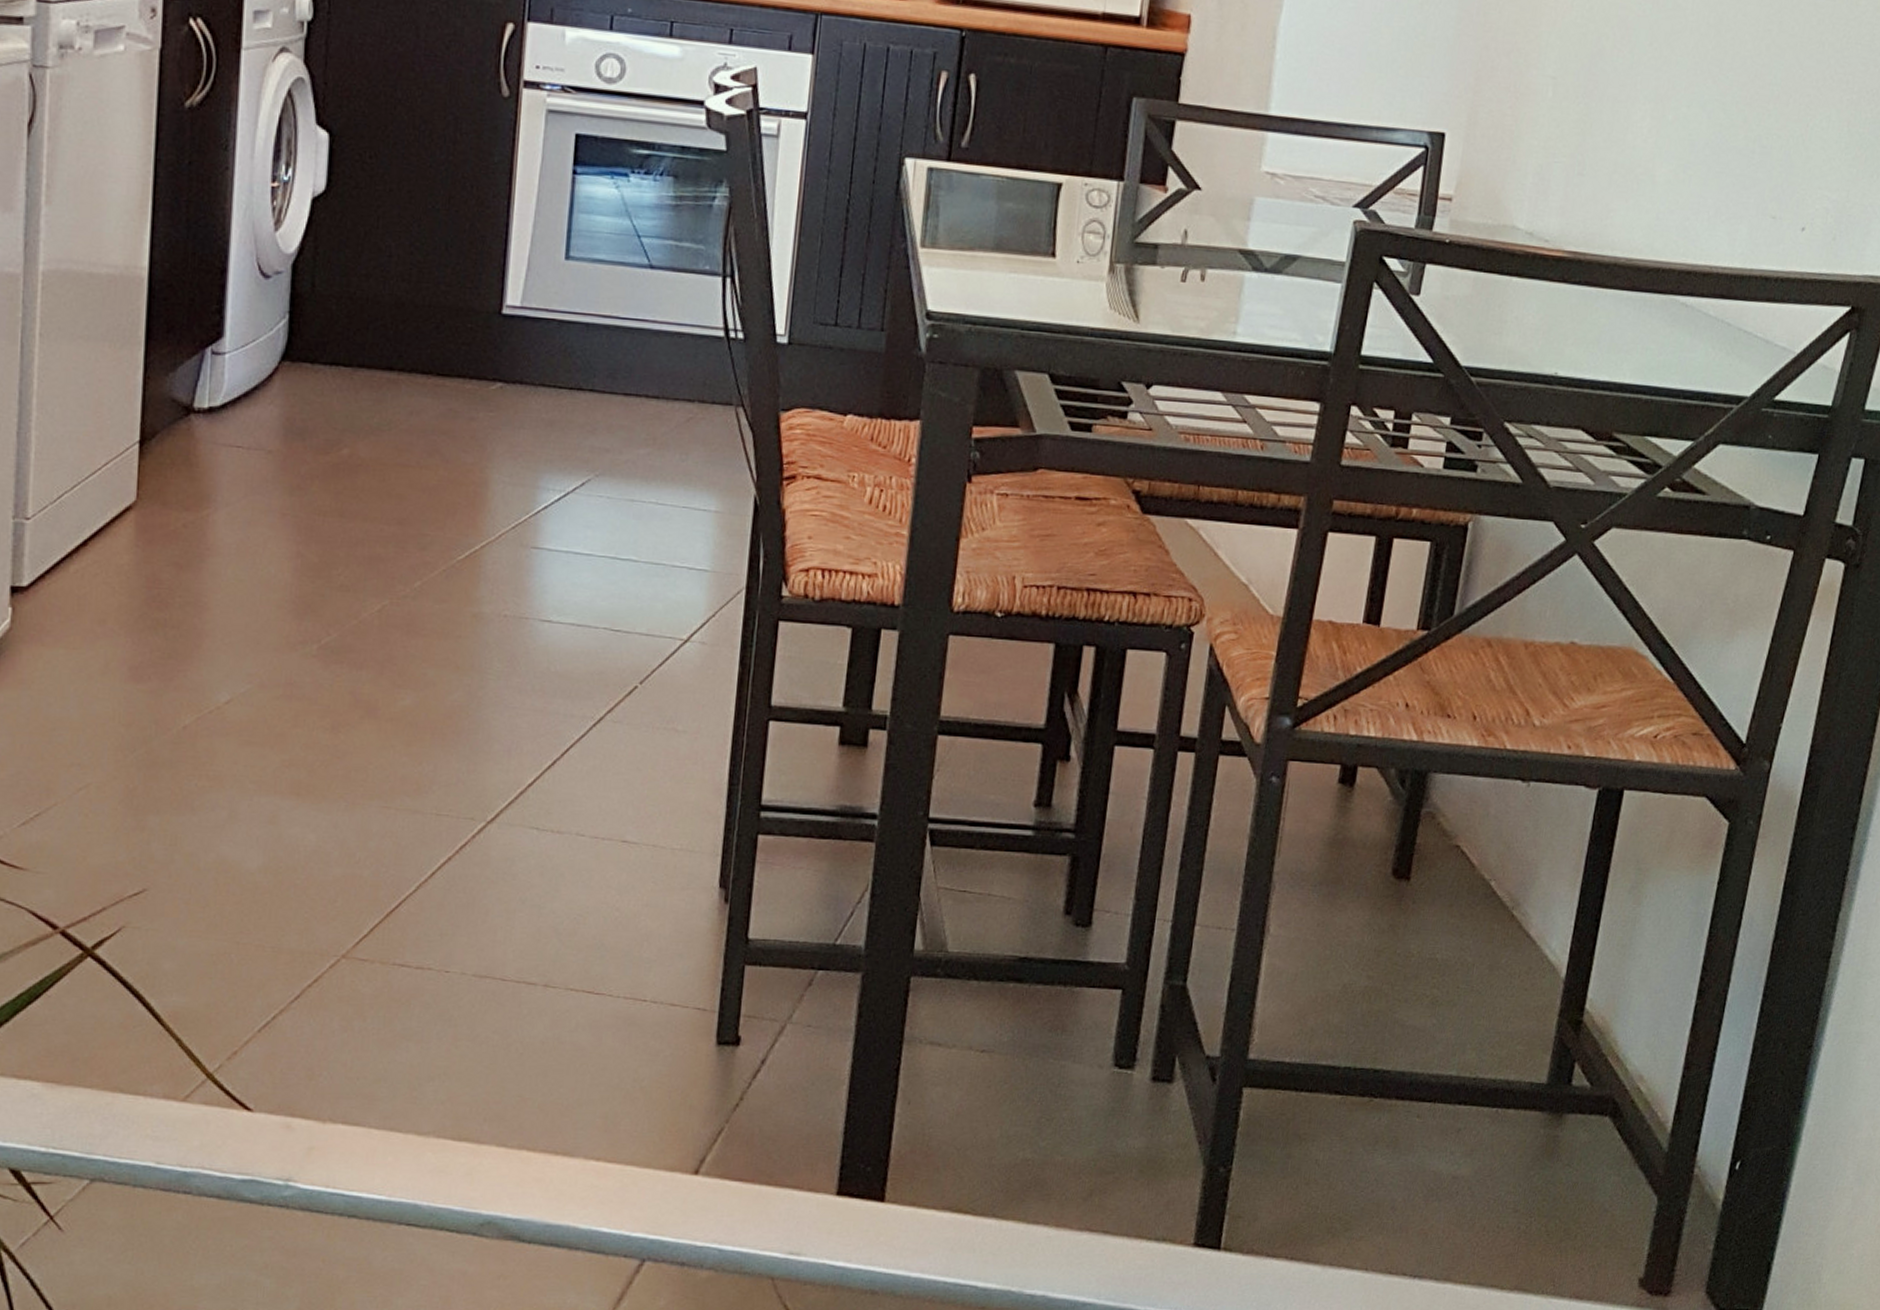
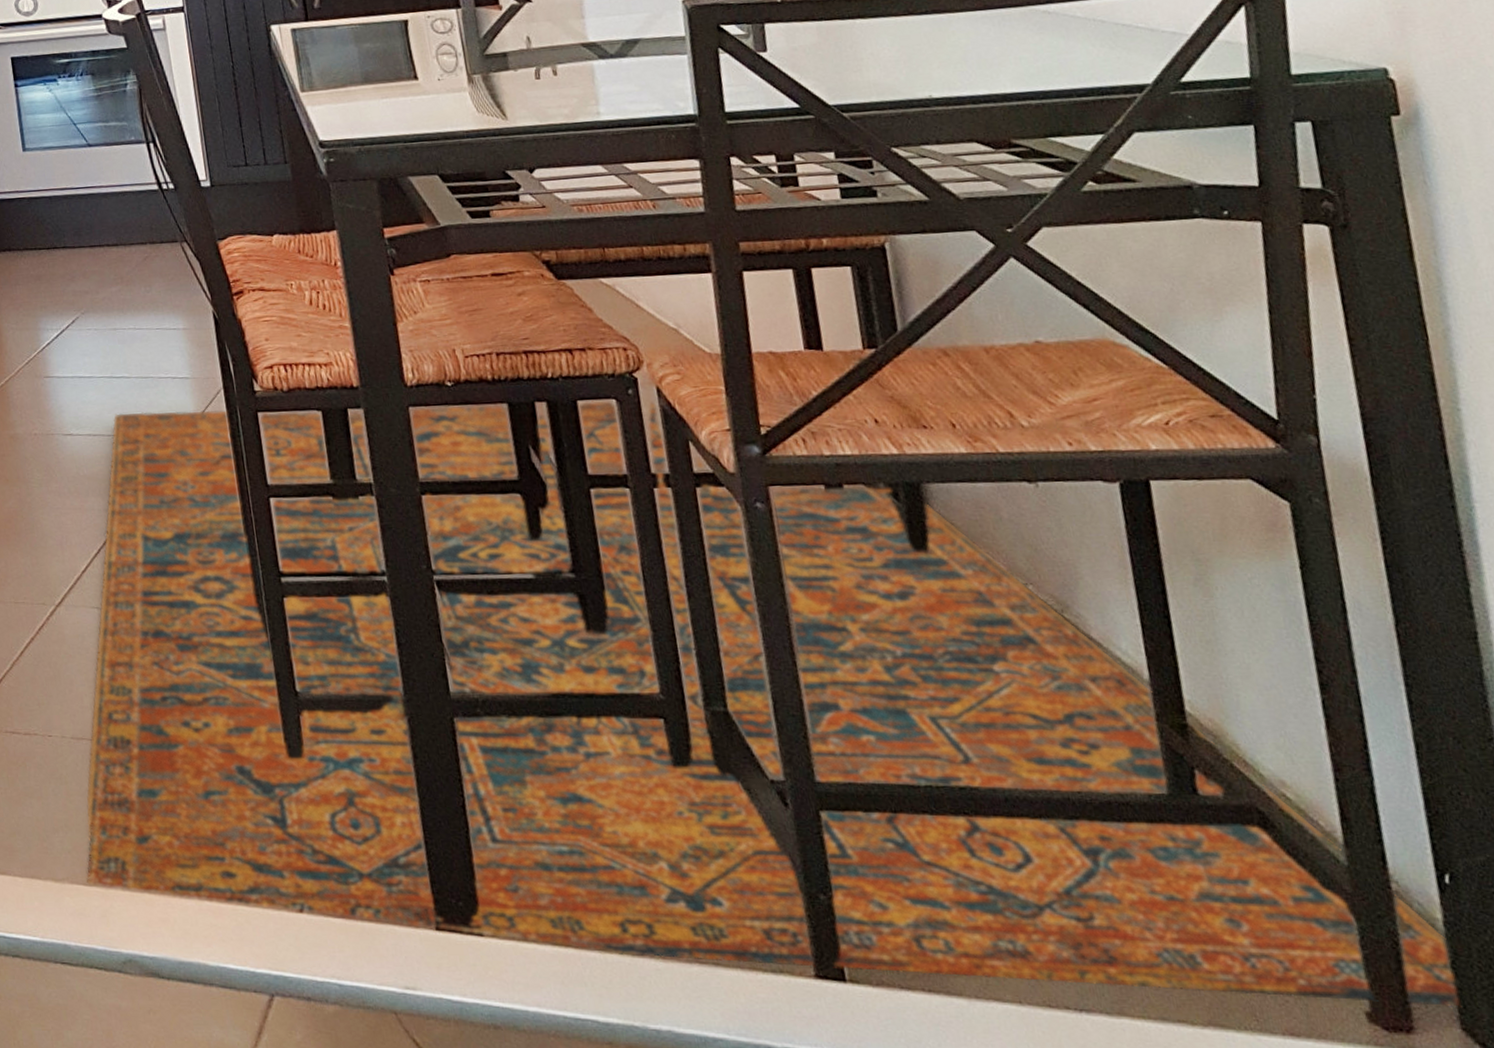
rug: none [457,603,1720,1273] -> present [86,400,1460,1006]

